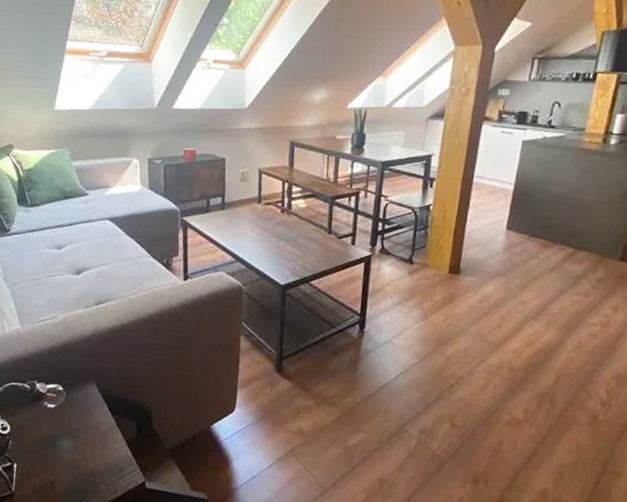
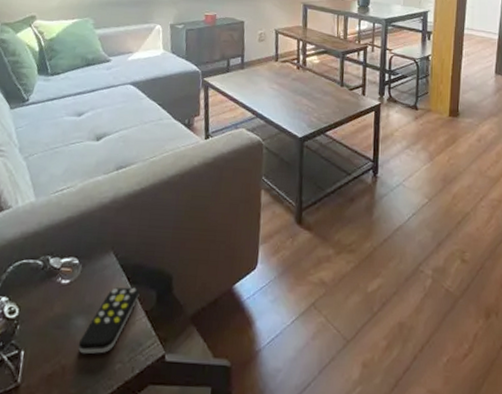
remote control: none [64,416,121,474] -> present [78,287,140,355]

